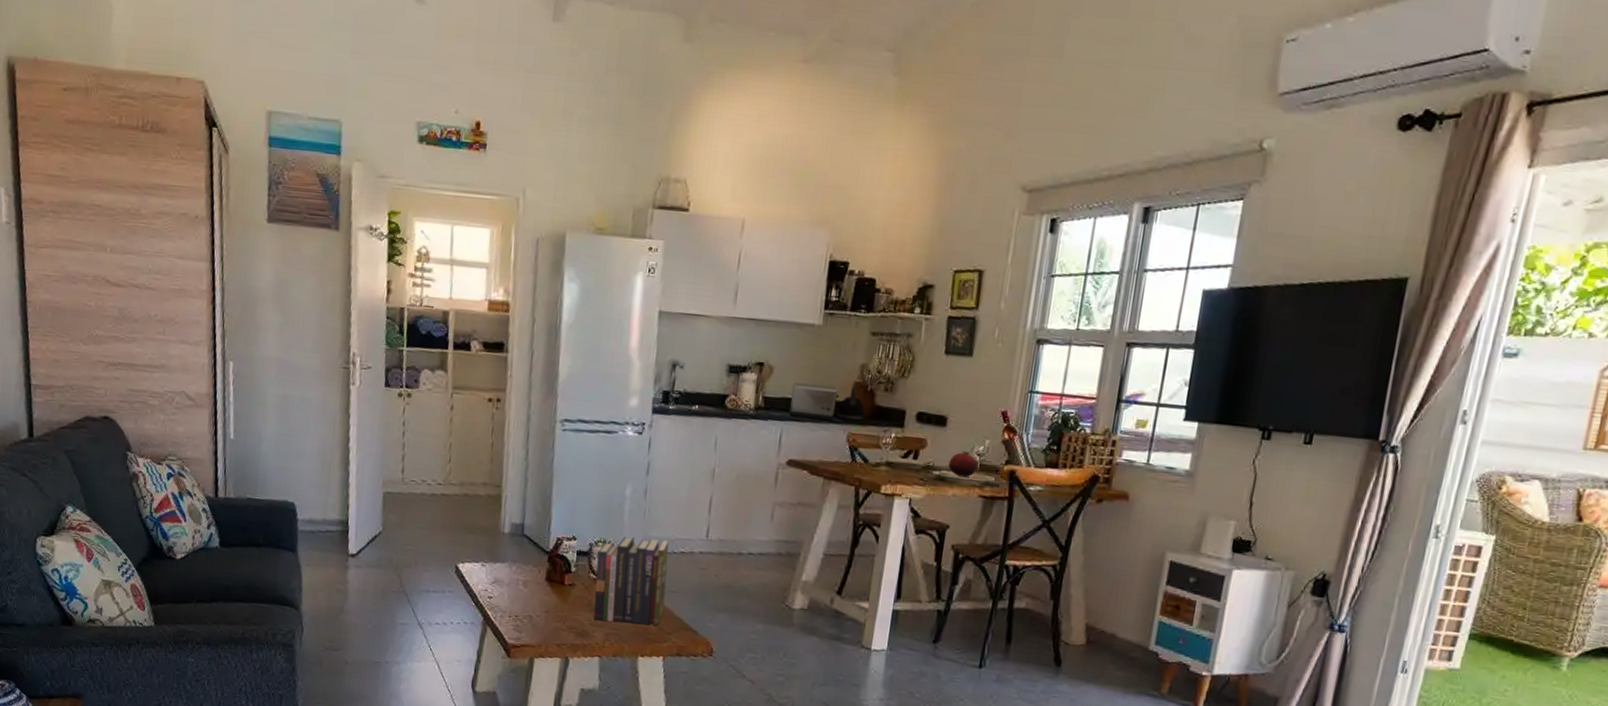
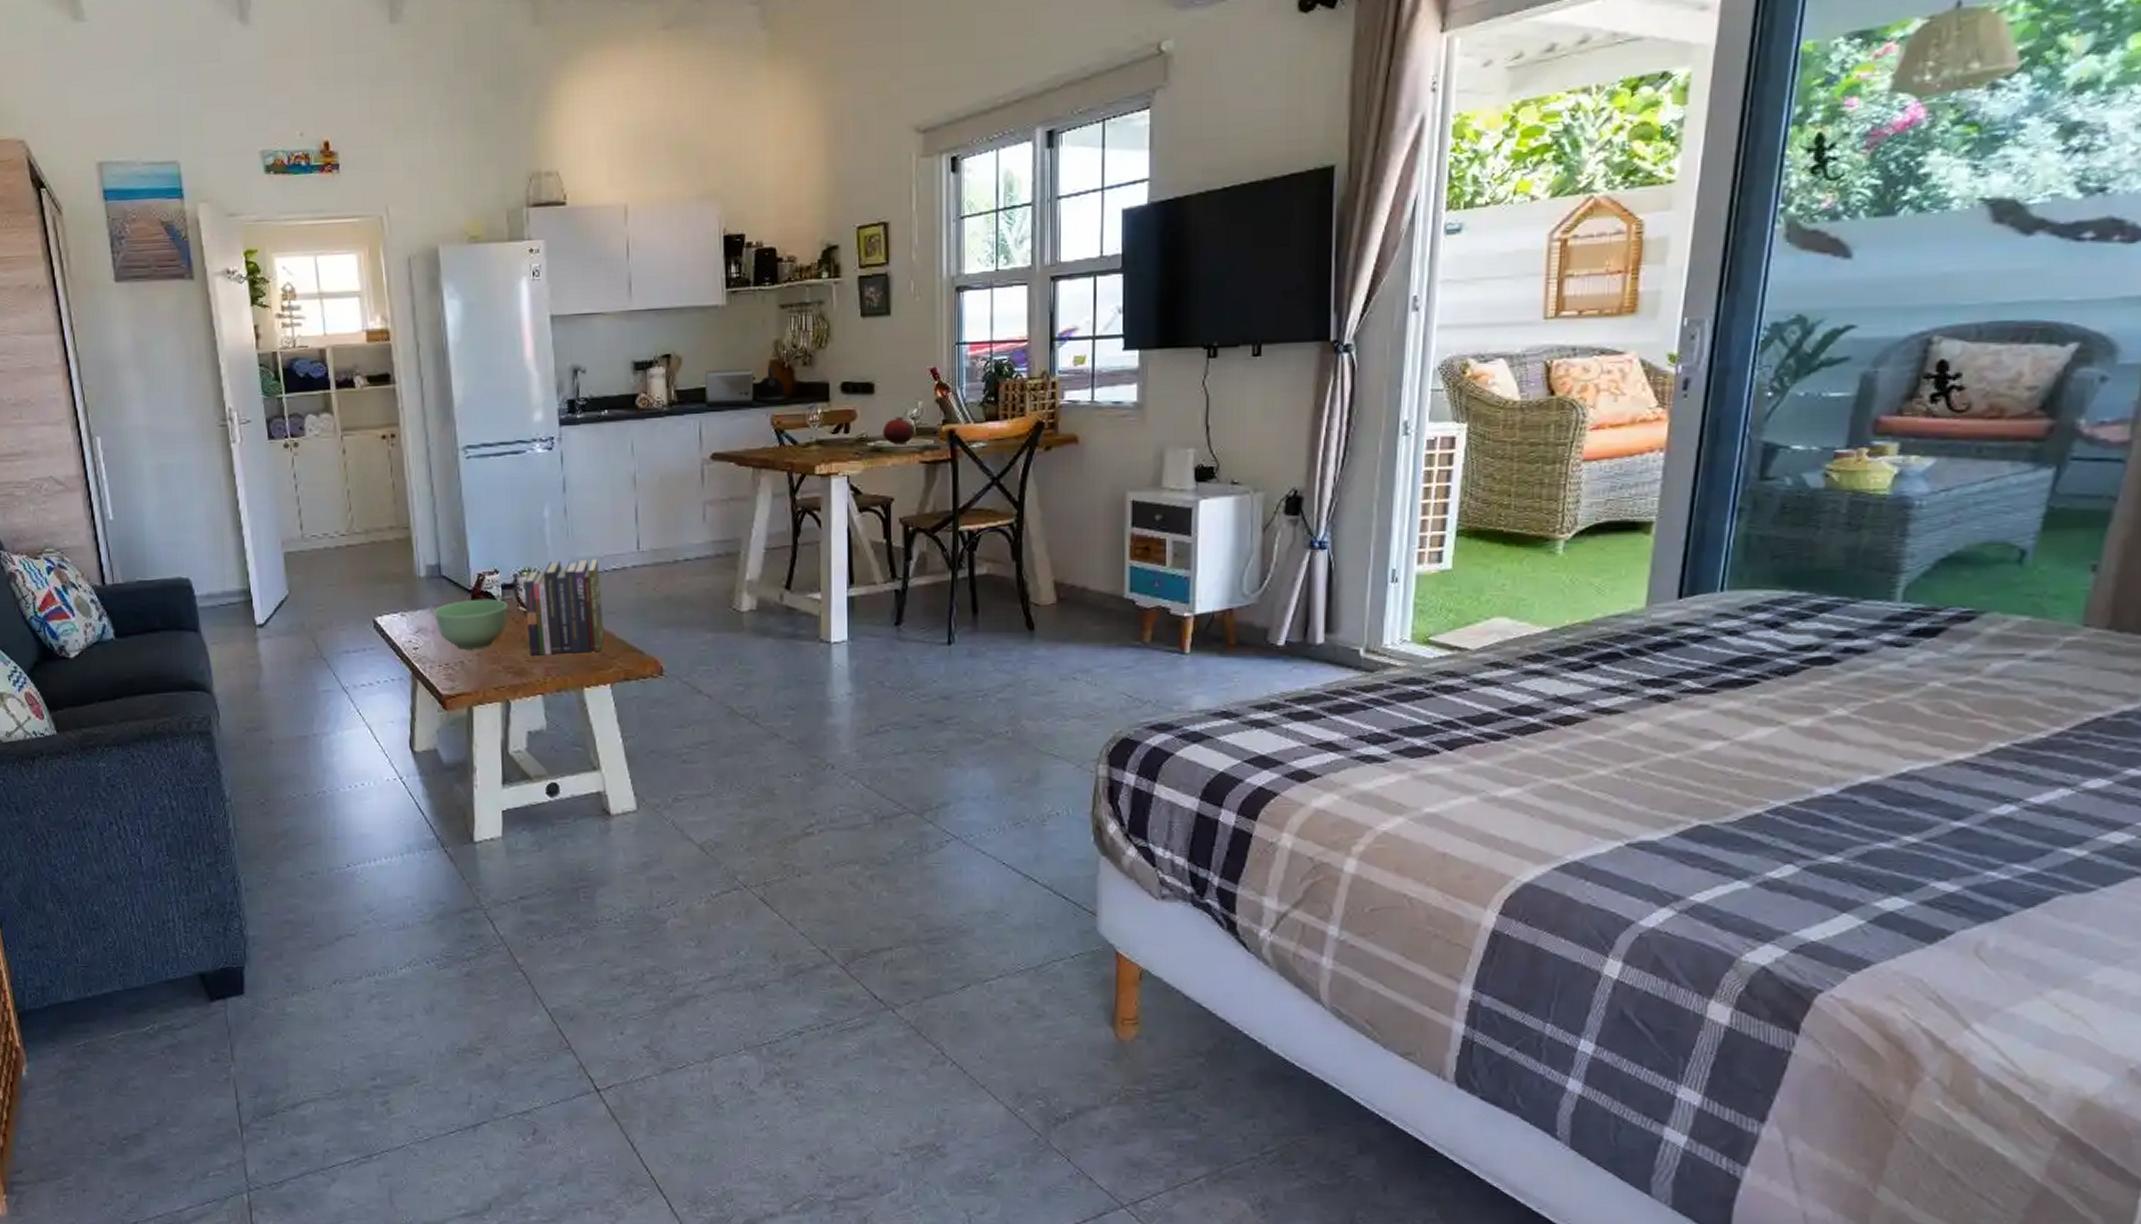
bowl: none [511,560,580,607] -> present [434,598,508,650]

